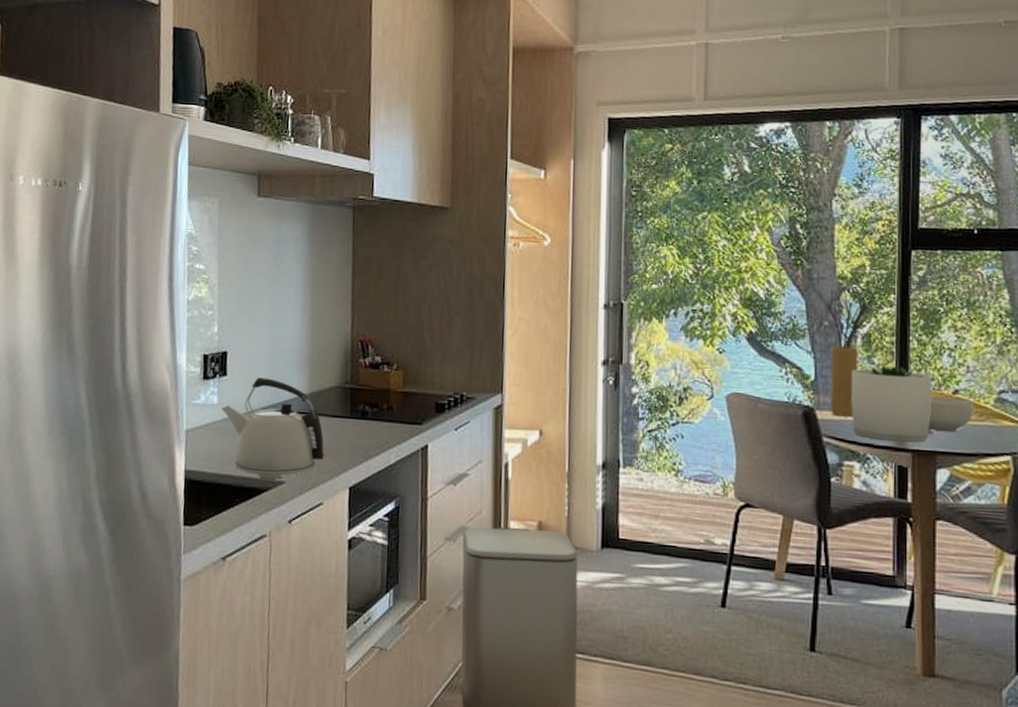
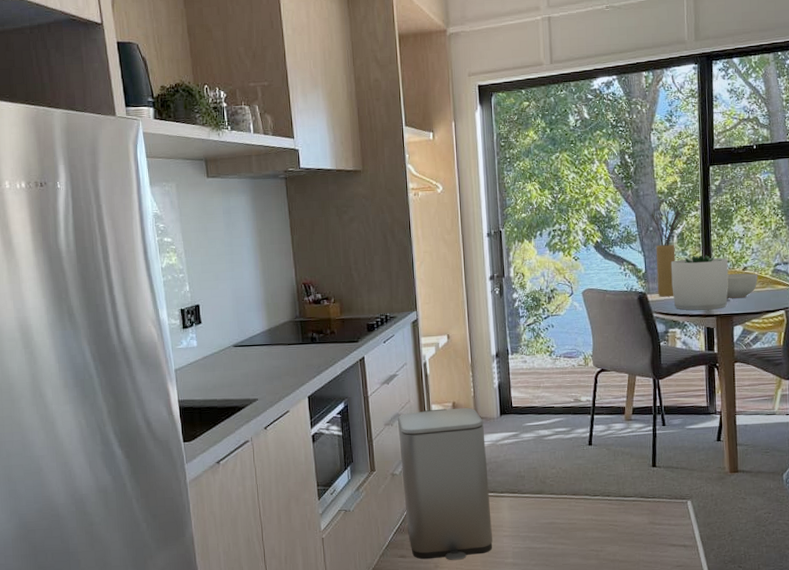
kettle: present [221,377,325,479] -> none [201,321,287,399]

